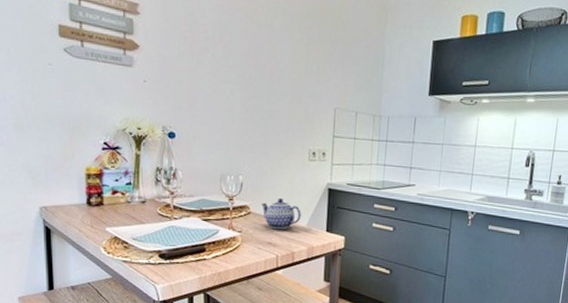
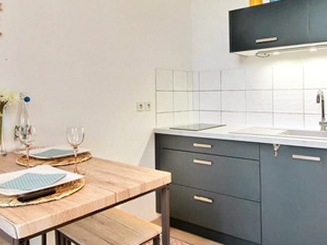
teapot: present [262,198,301,230] -> none [100,144,133,171]

